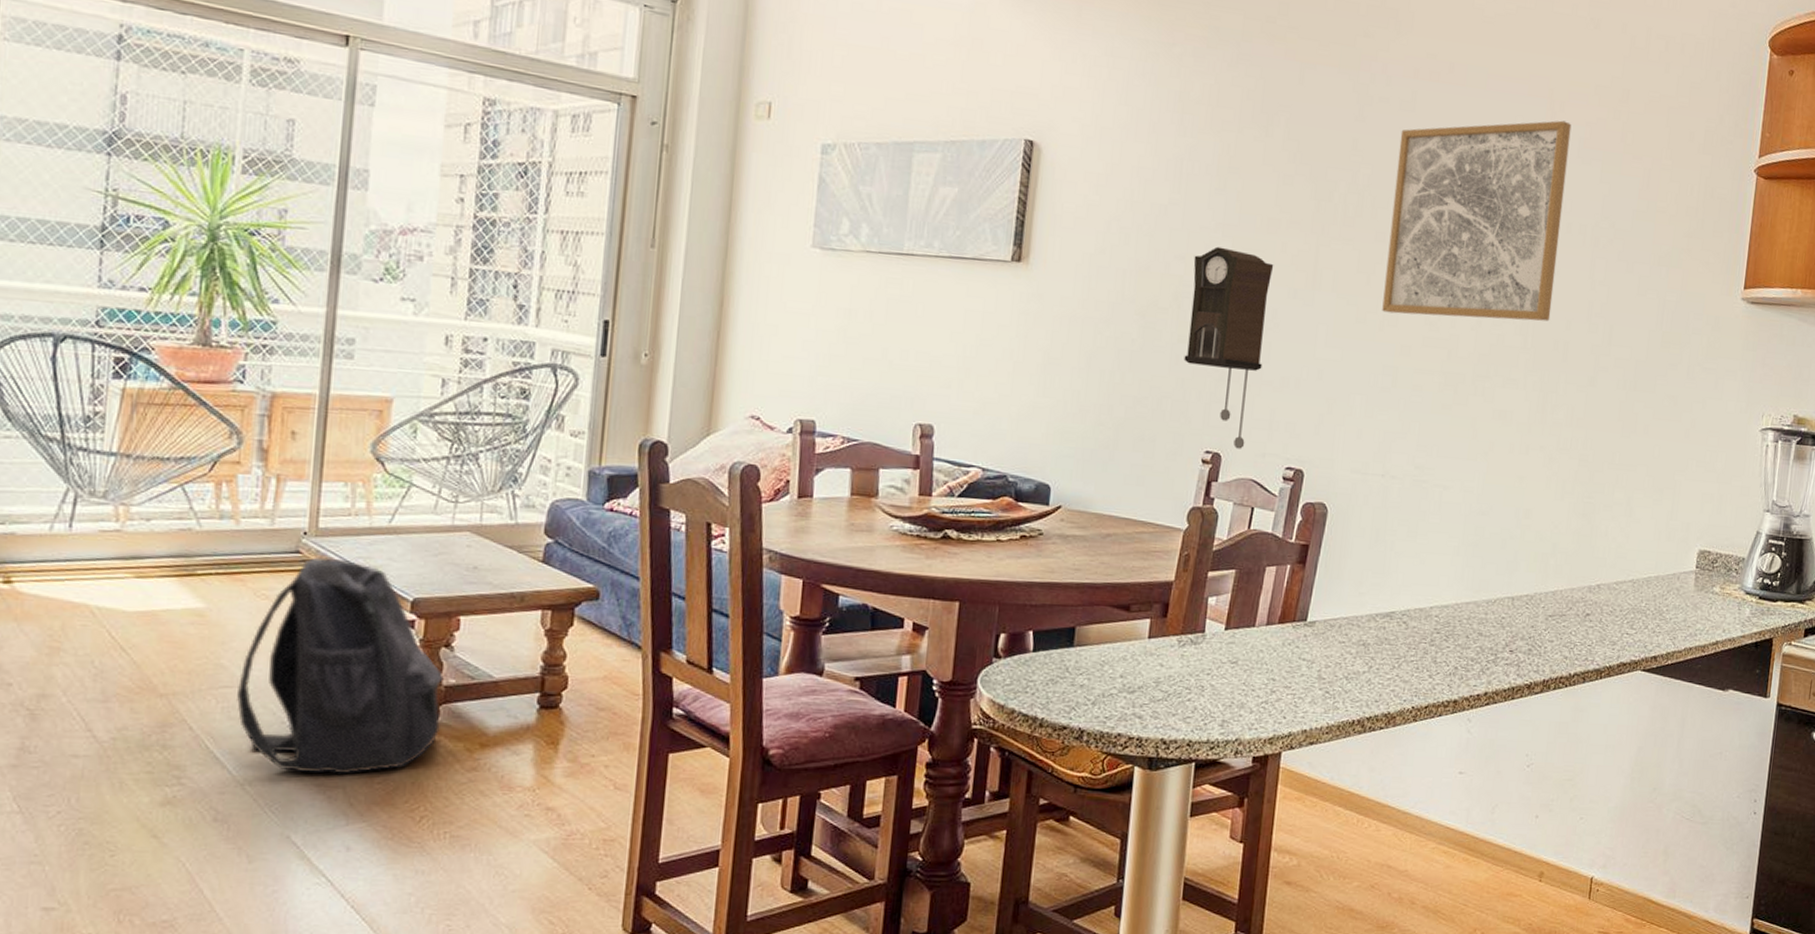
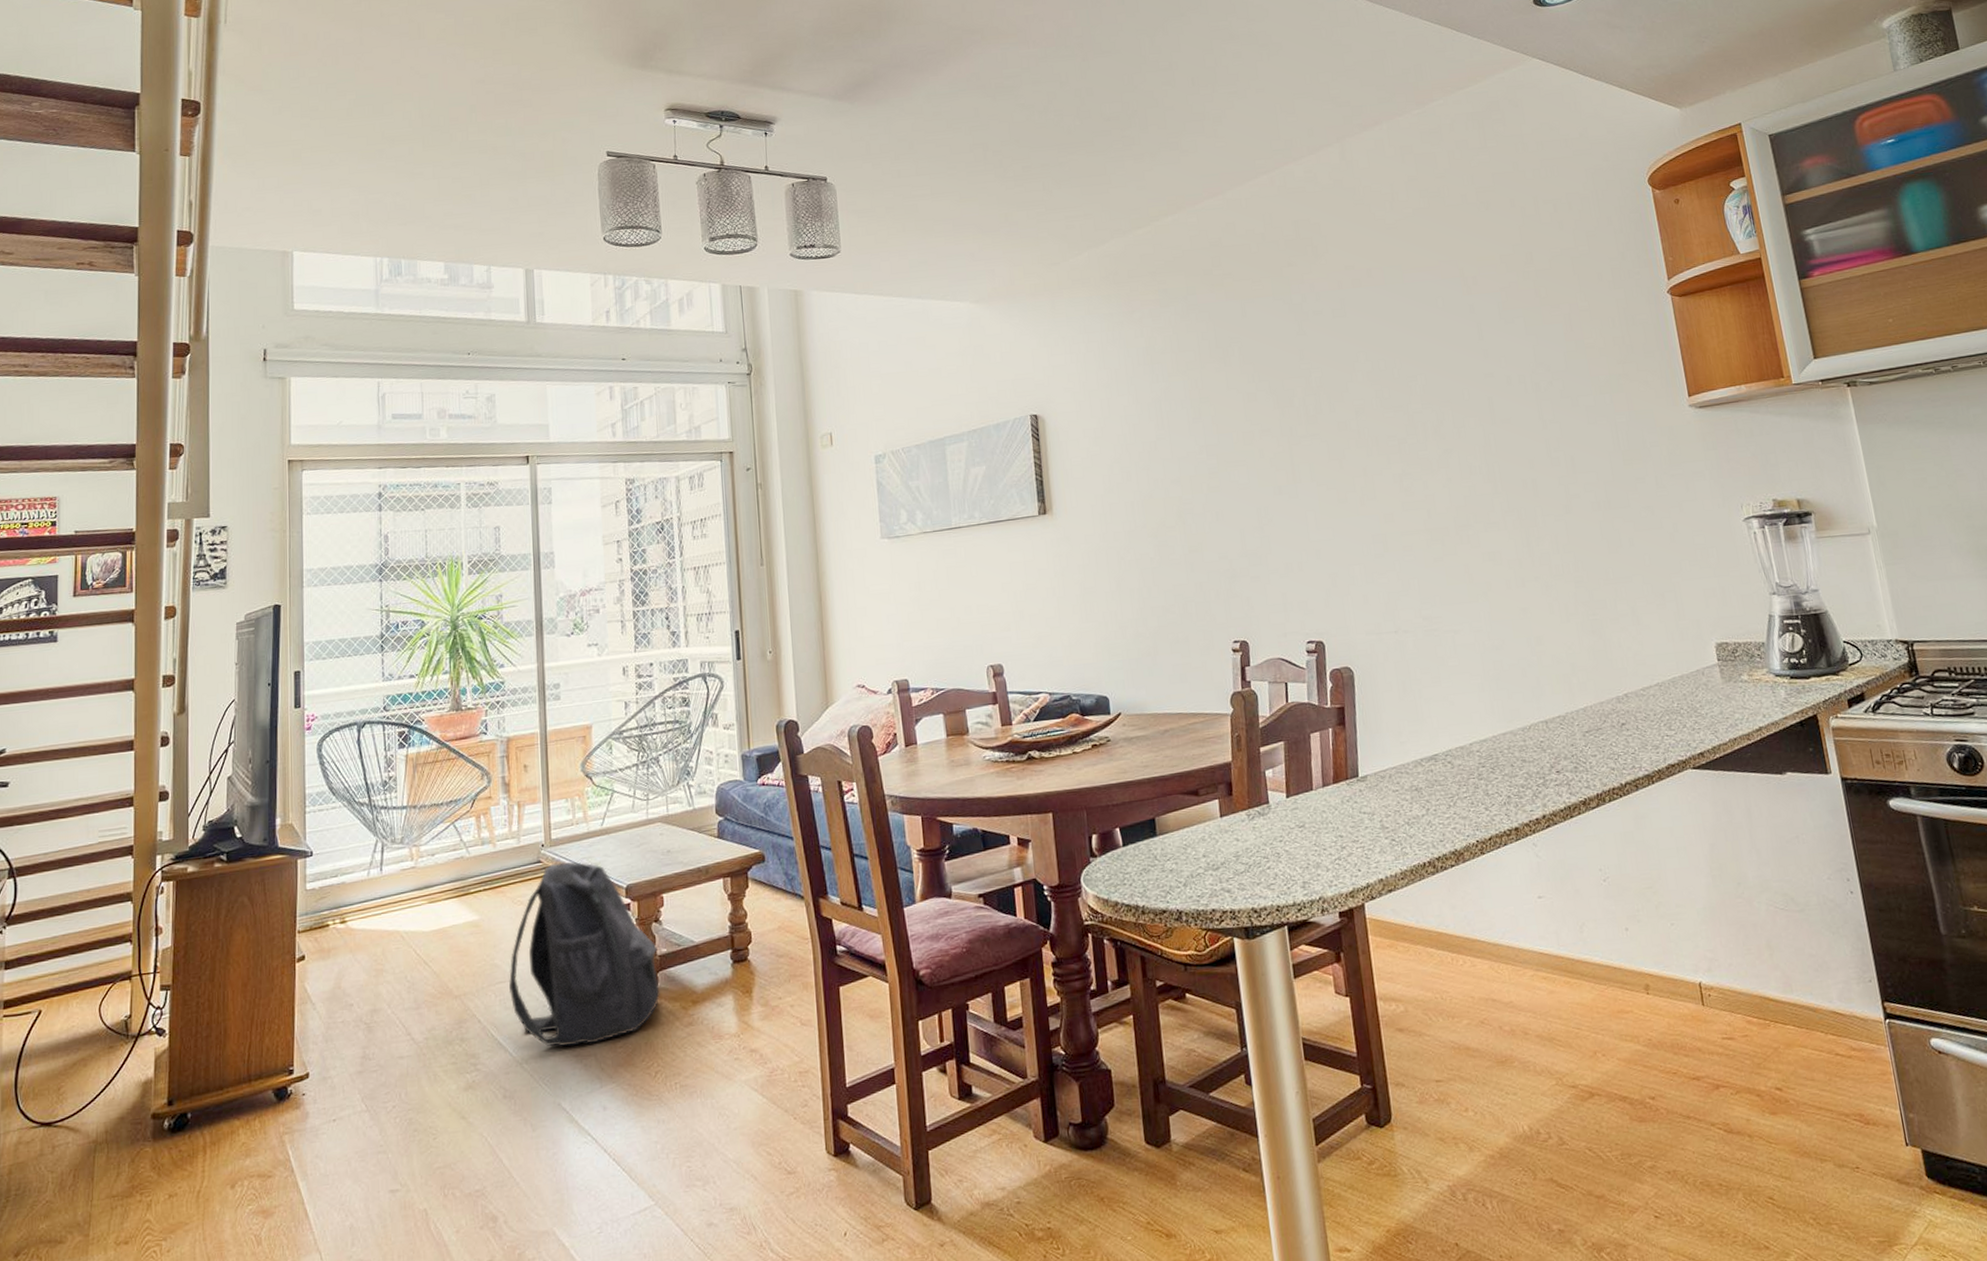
pendulum clock: present [1184,246,1274,449] -> none [1187,465,1267,634]
wall art: present [1382,120,1572,322] -> none [1338,291,1513,489]

